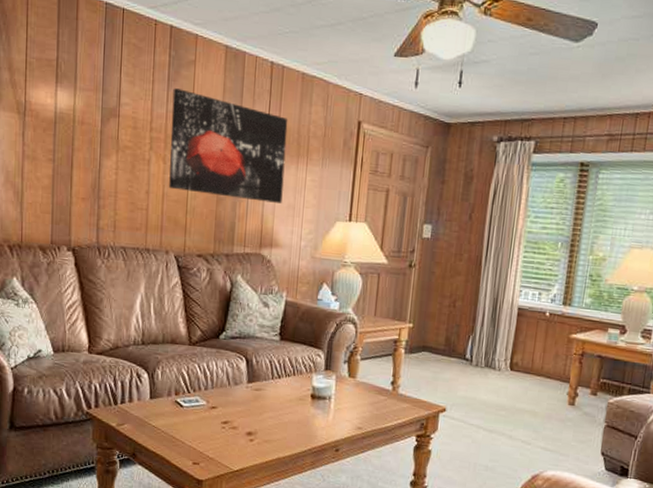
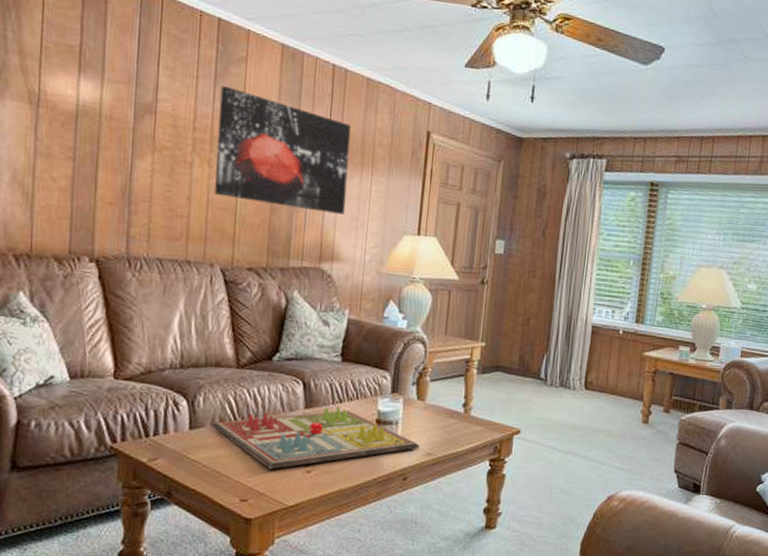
gameboard: none [168,381,351,437] -> present [211,406,420,469]

